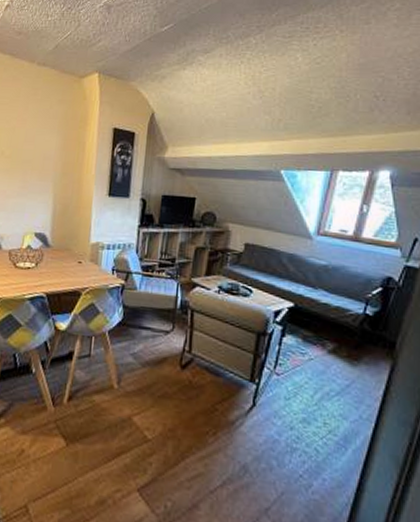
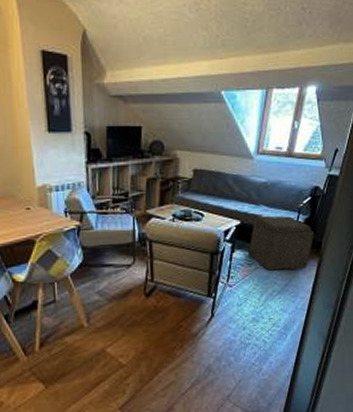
ottoman: none [302,302,387,371] -> present [248,216,315,271]

